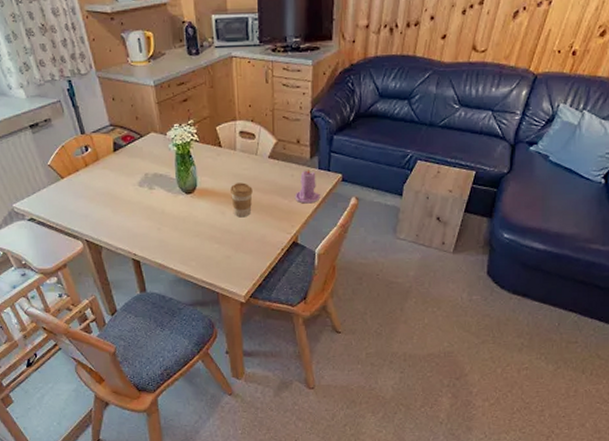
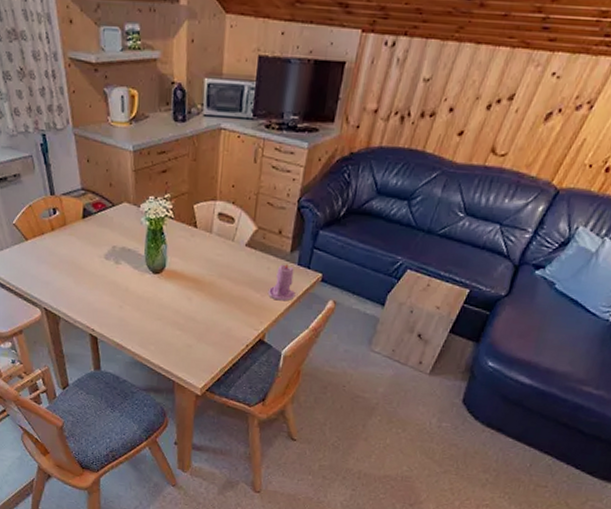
coffee cup: present [229,182,253,218] -> none [199,268,224,307]

